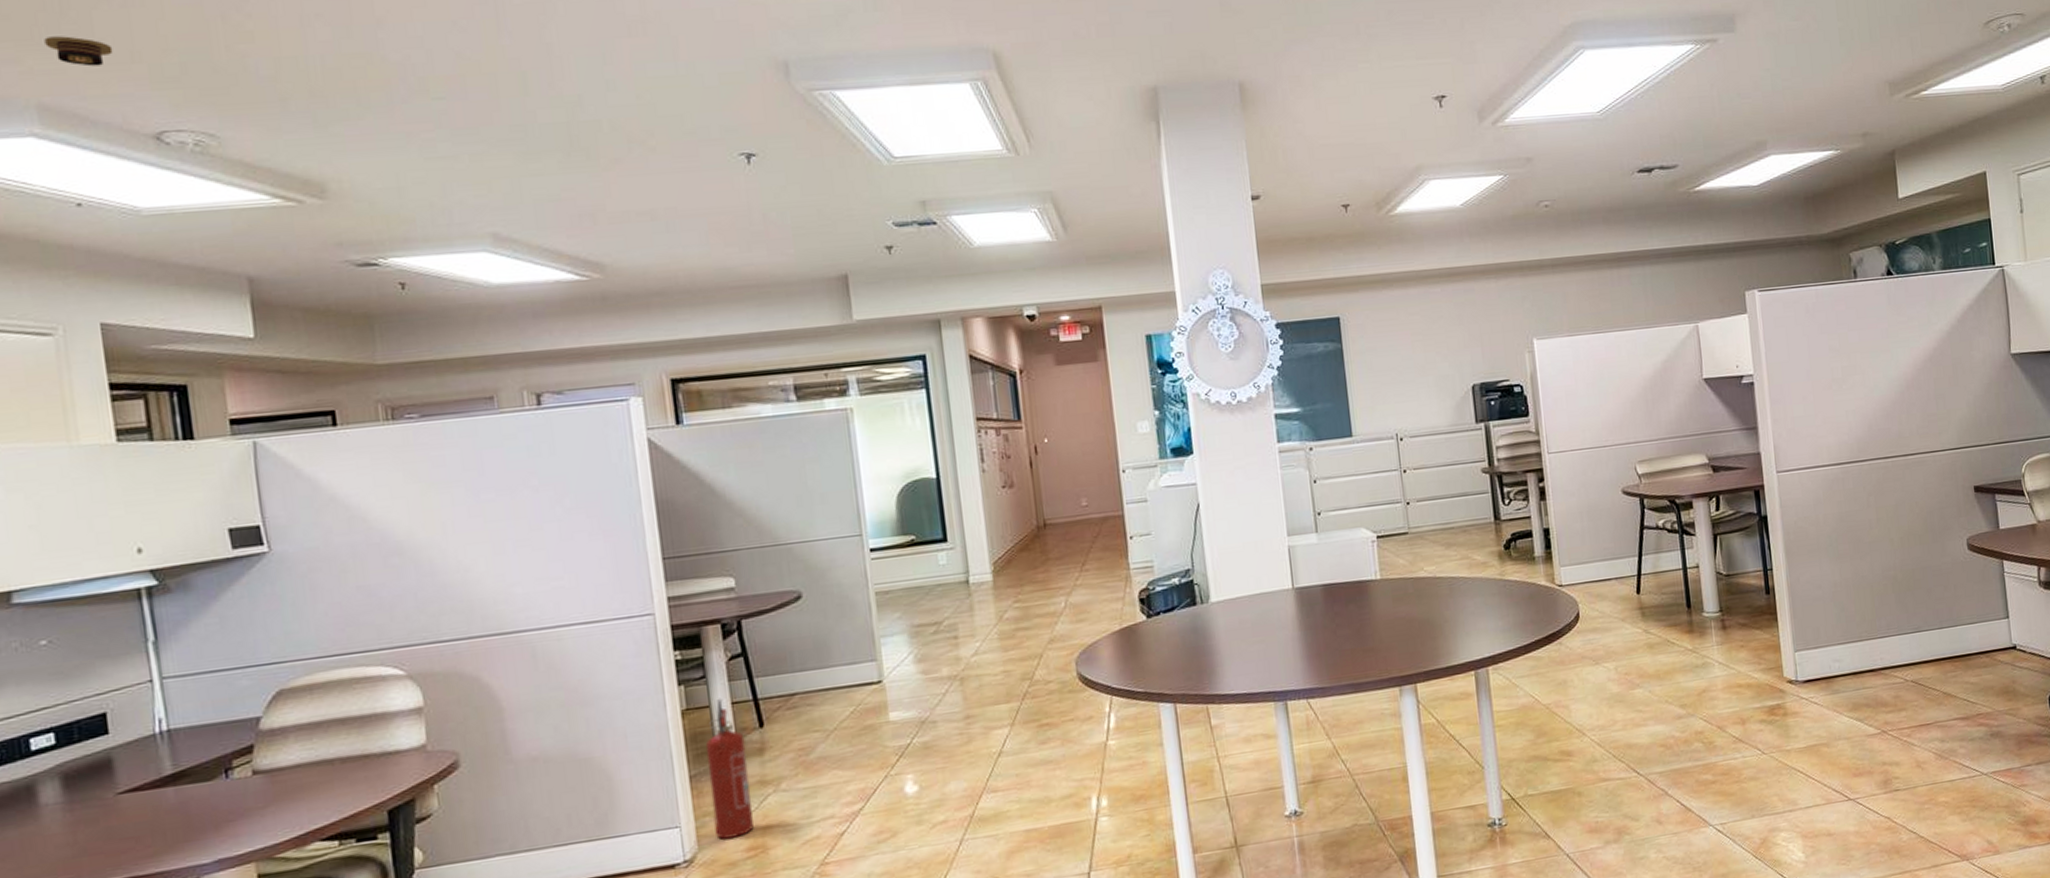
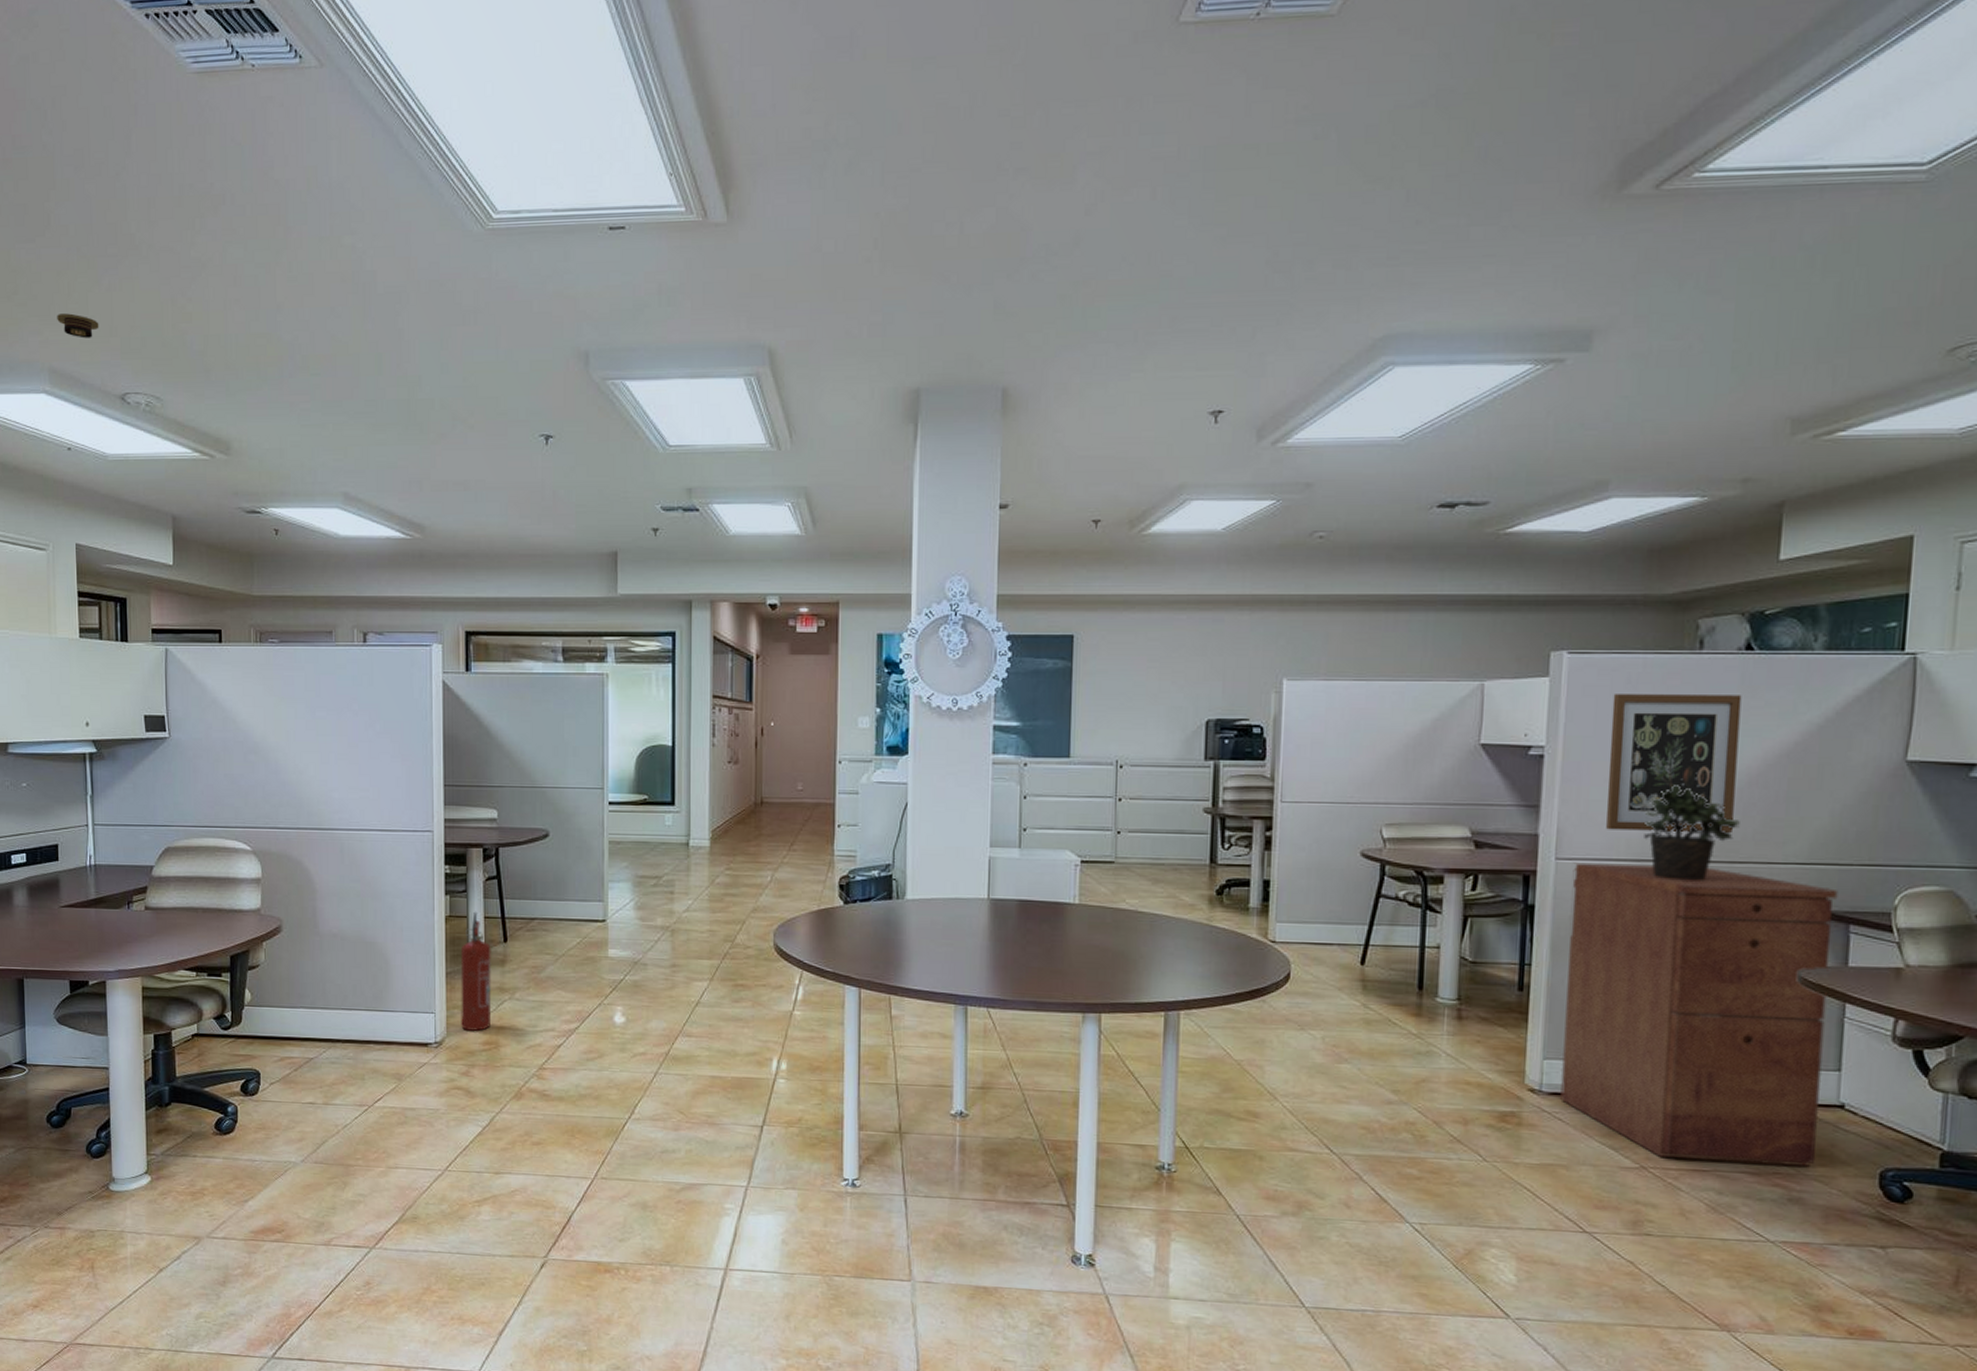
filing cabinet: none [1791,462,2003,720] -> present [1560,862,1839,1166]
wall art: none [1798,313,1902,441] -> present [1606,694,1742,833]
potted plant: none [1837,394,1906,478] -> present [1644,783,1740,881]

